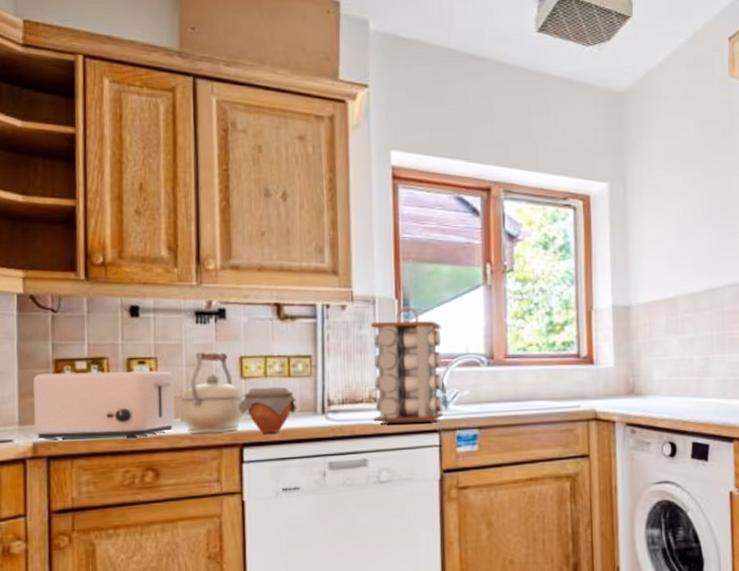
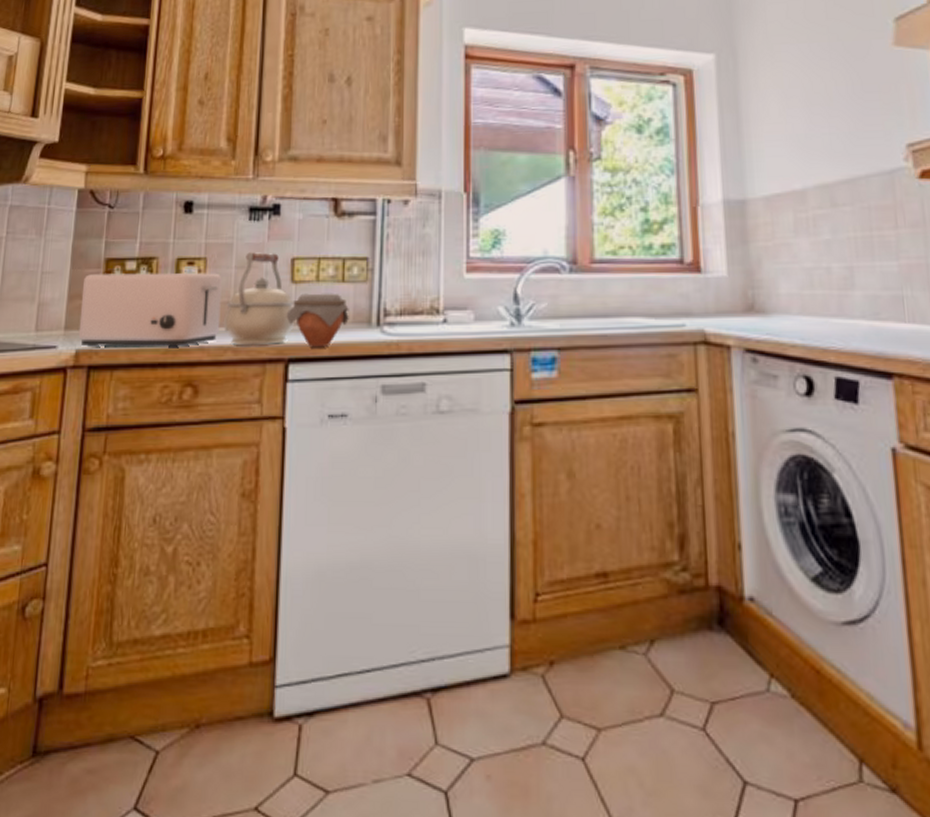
spice rack: present [371,306,443,425] -> none [434,201,516,342]

